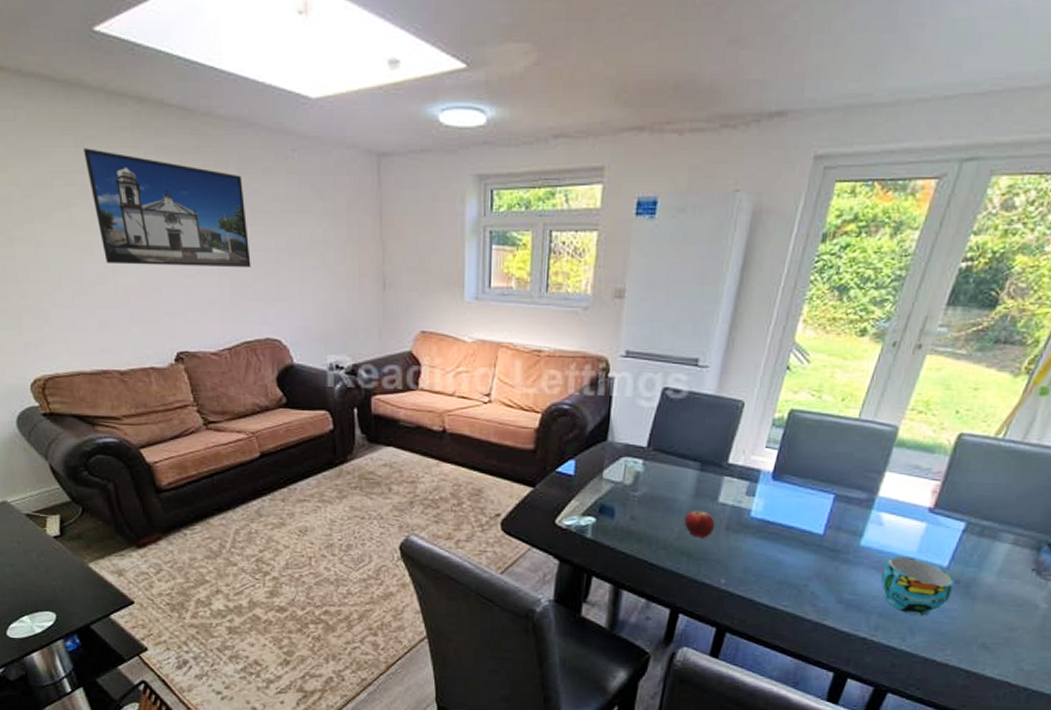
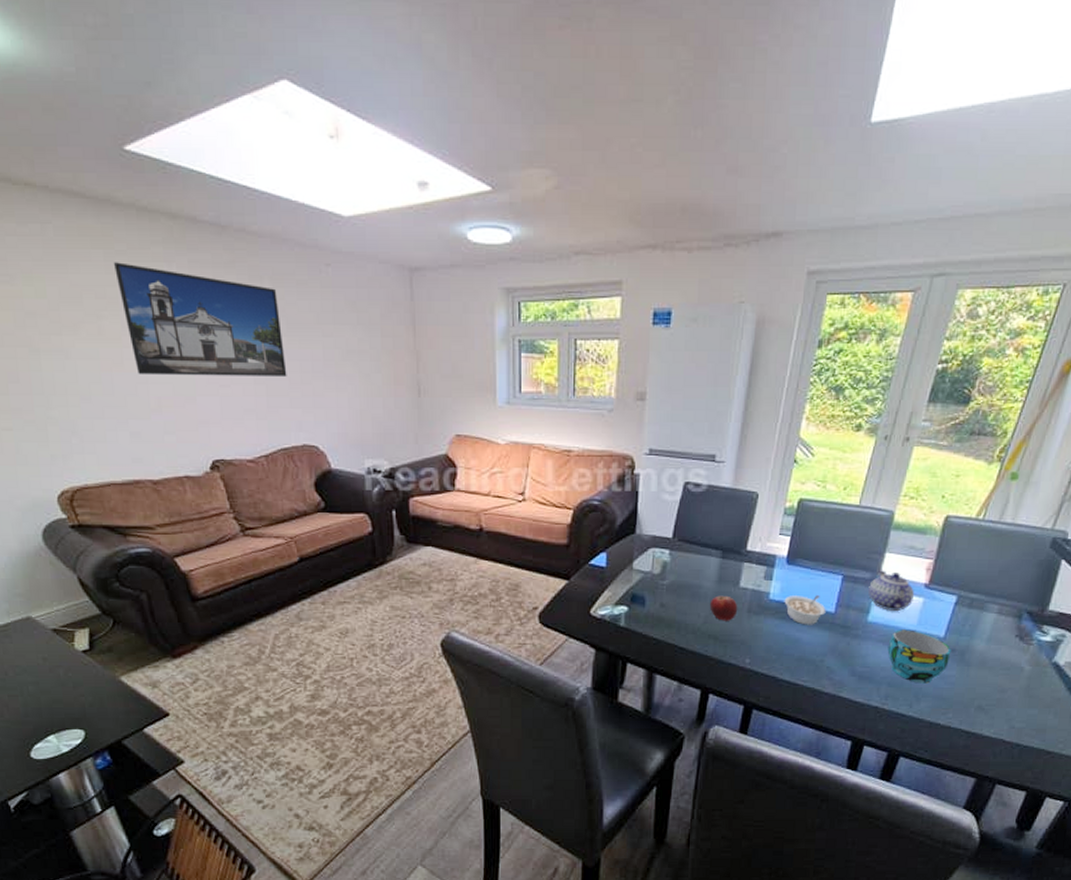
legume: none [766,514,814,547] -> present [784,594,826,625]
teapot: none [862,490,917,536] -> present [868,570,915,611]

